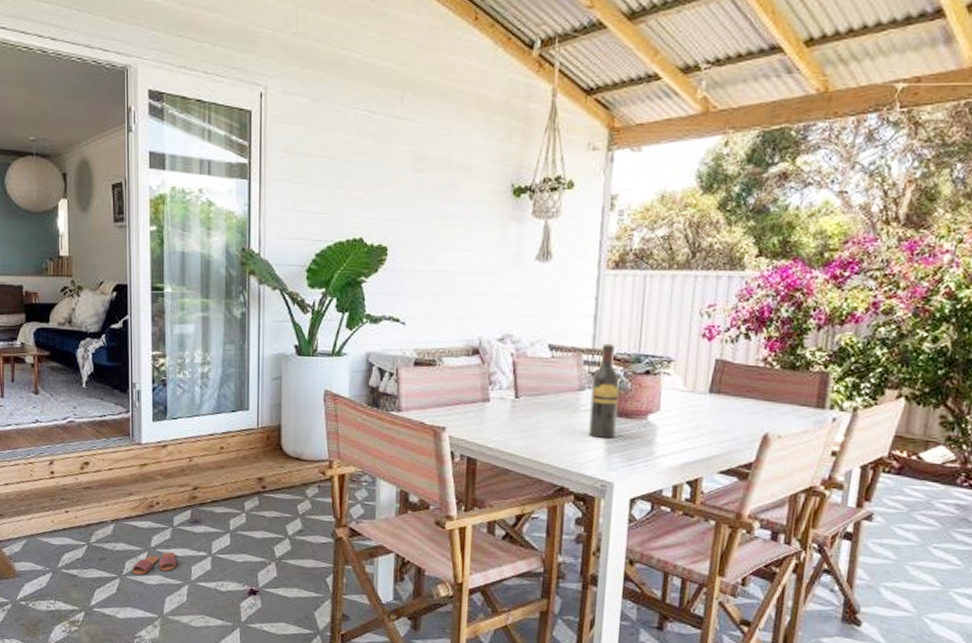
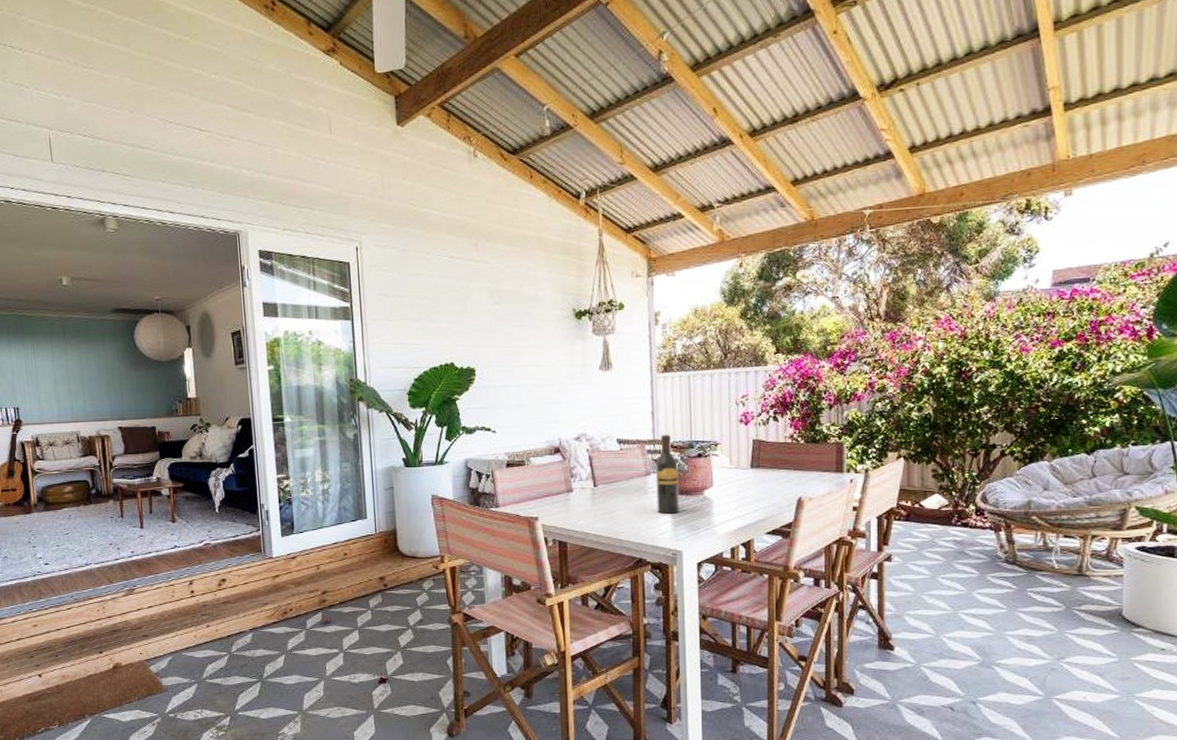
slippers: present [132,552,178,575] -> none [271,653,313,677]

